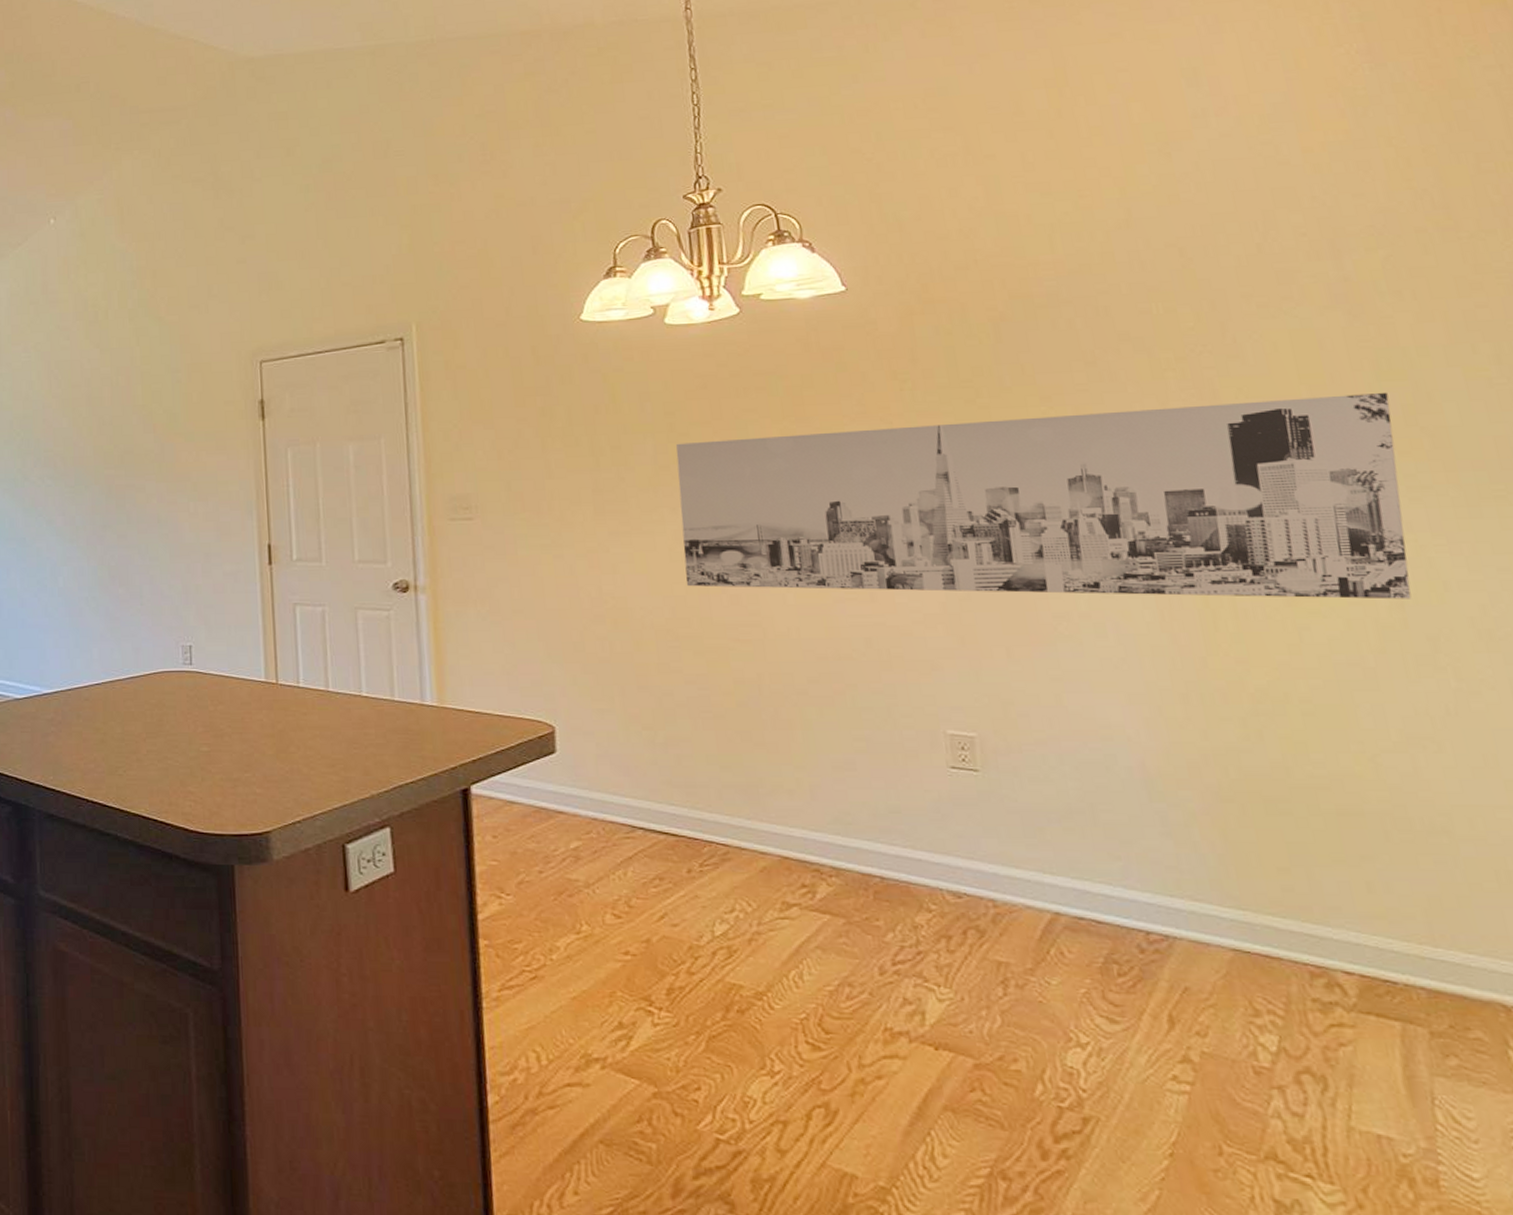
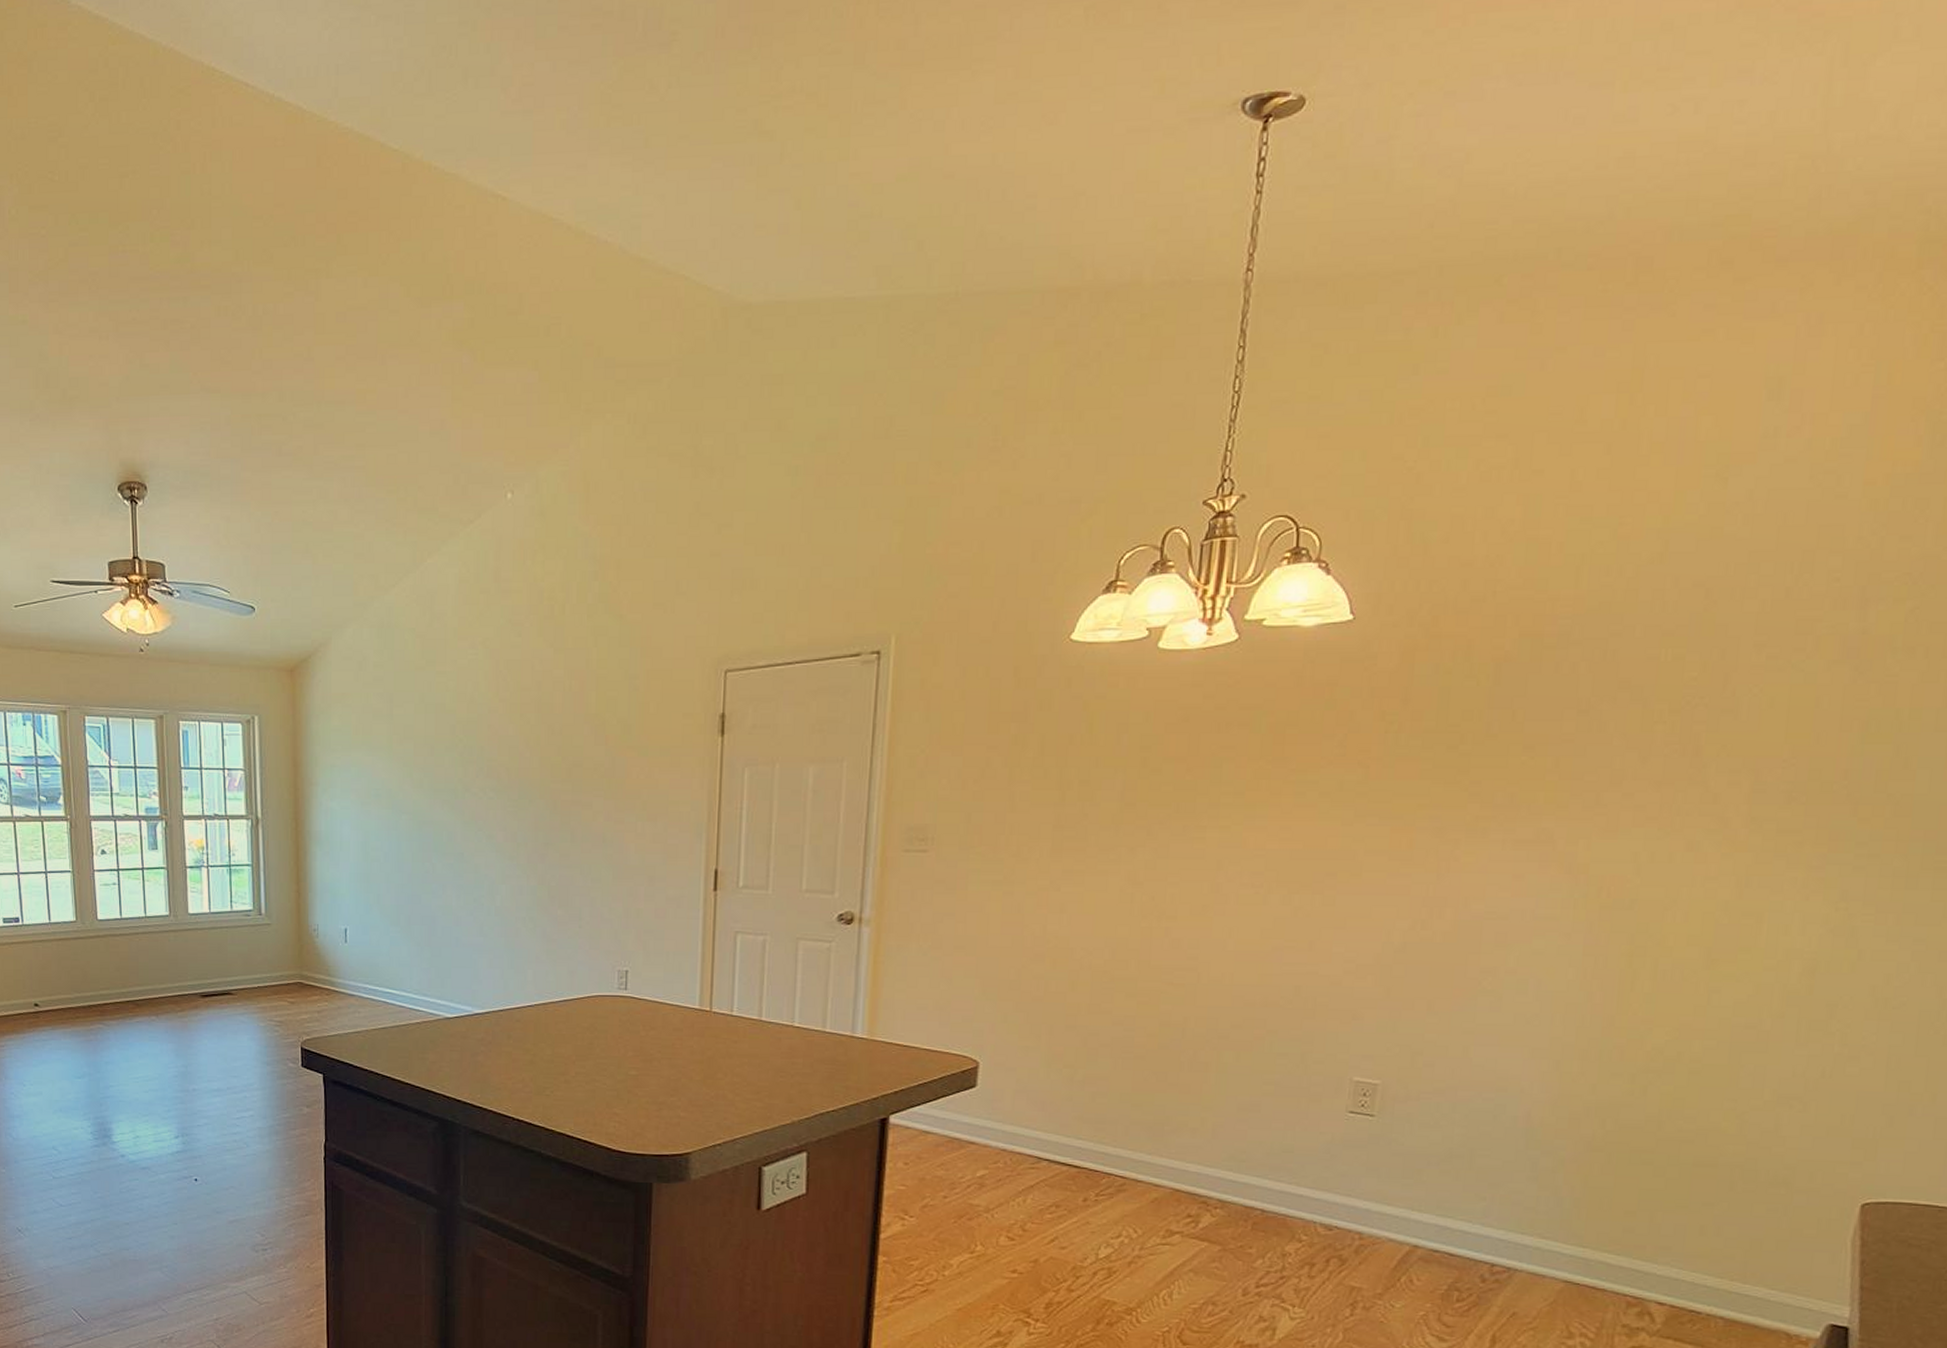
wall art: present [676,392,1412,600] -> none [1131,755,1867,966]

